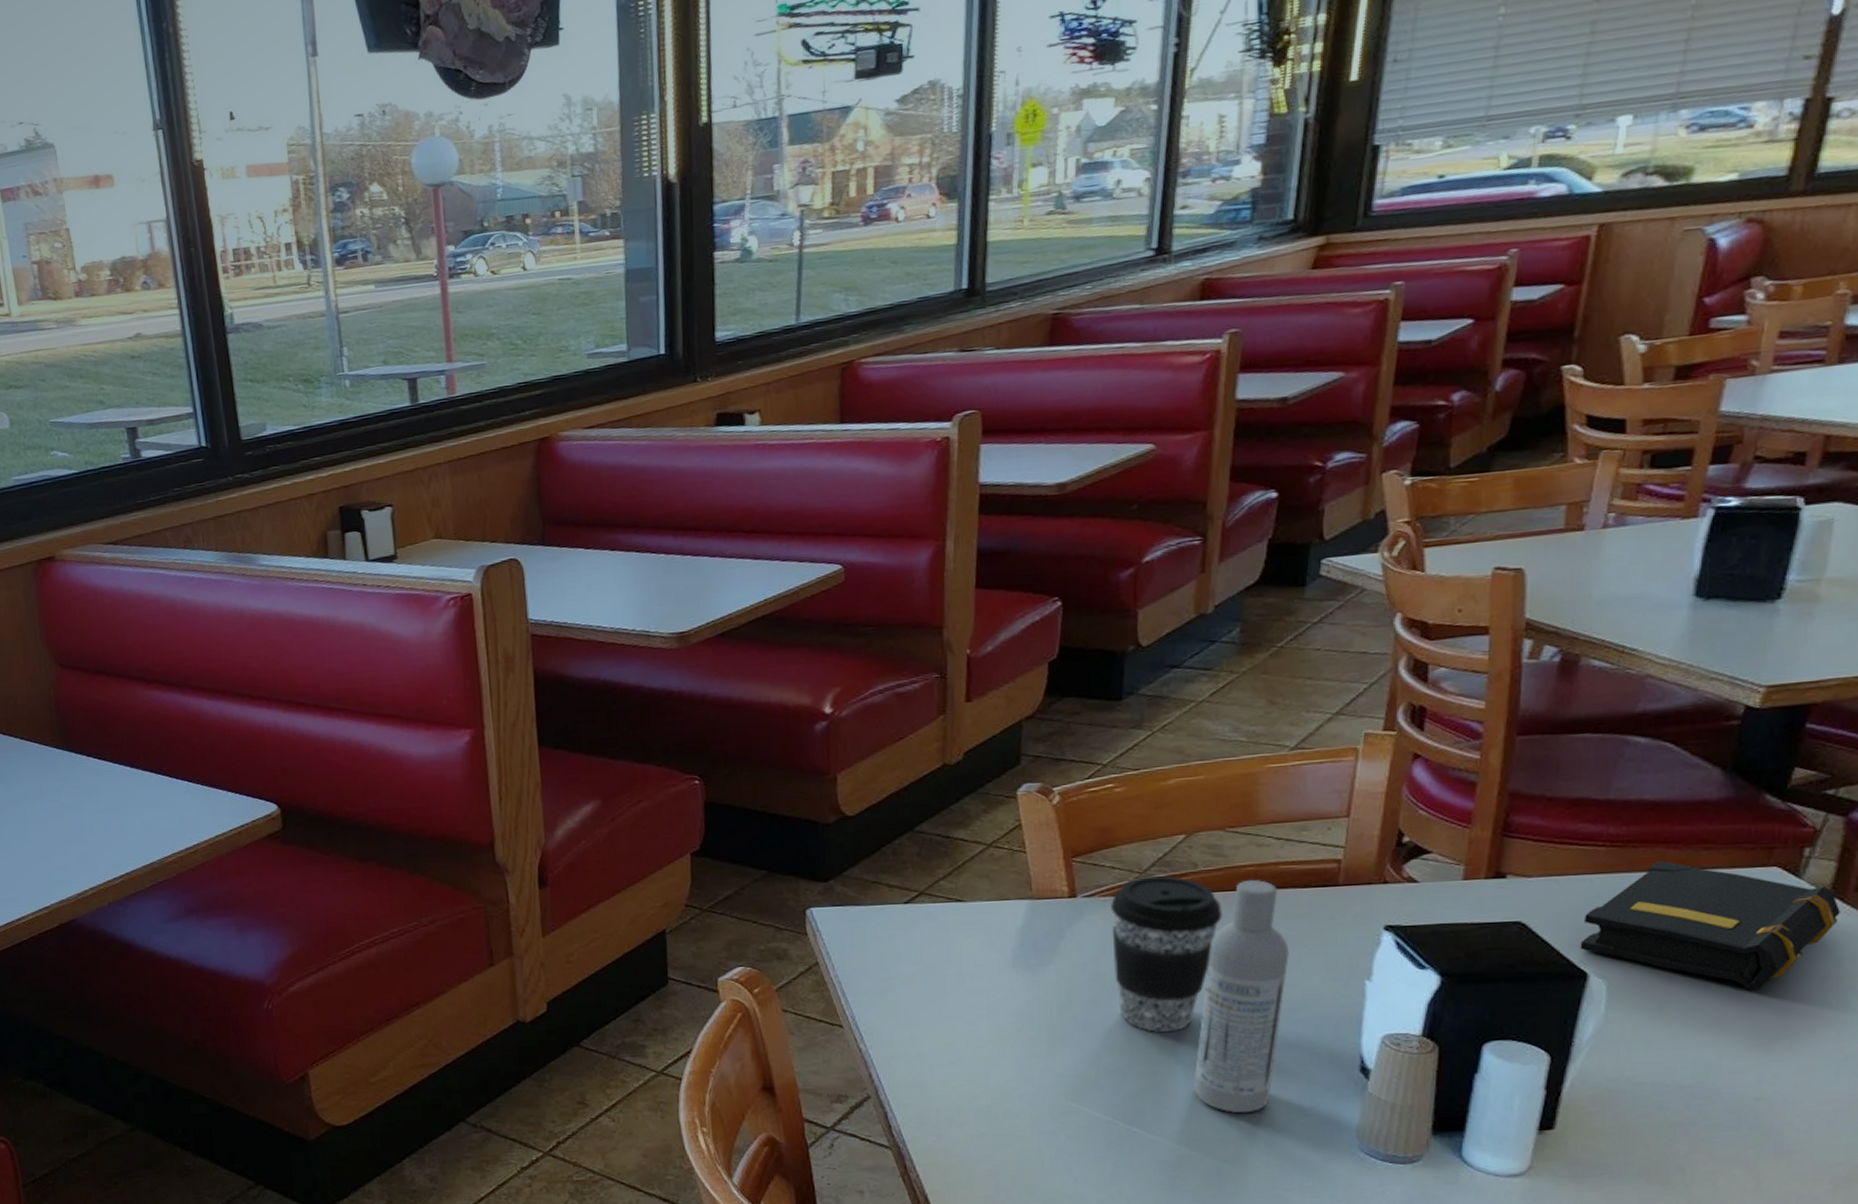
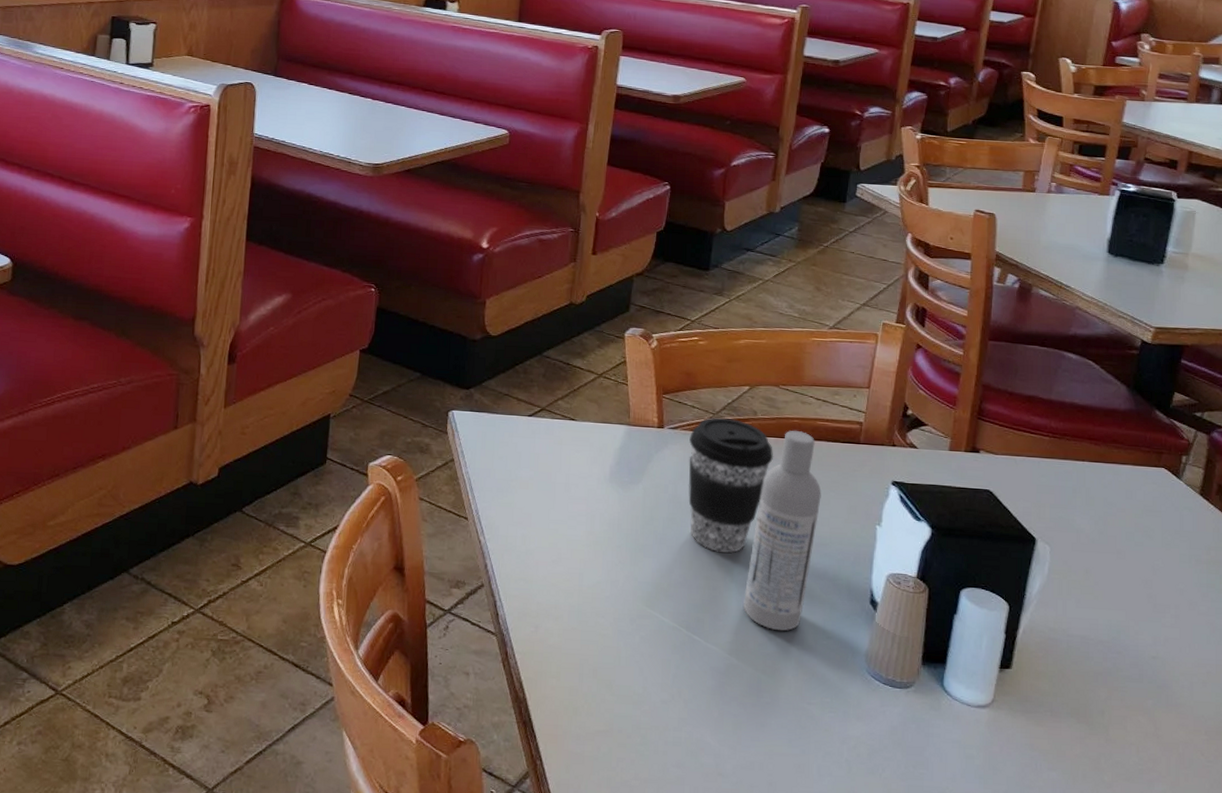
book: present [1580,860,1840,990] -> none [1031,453,1207,566]

